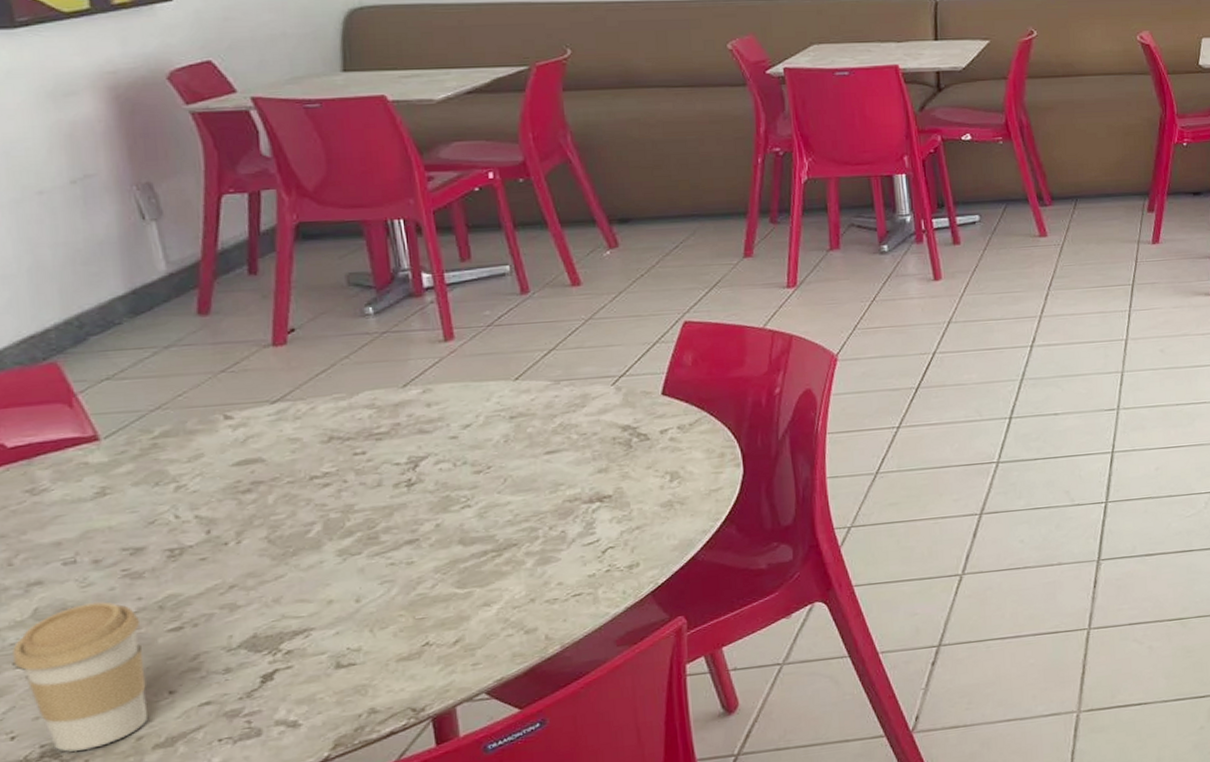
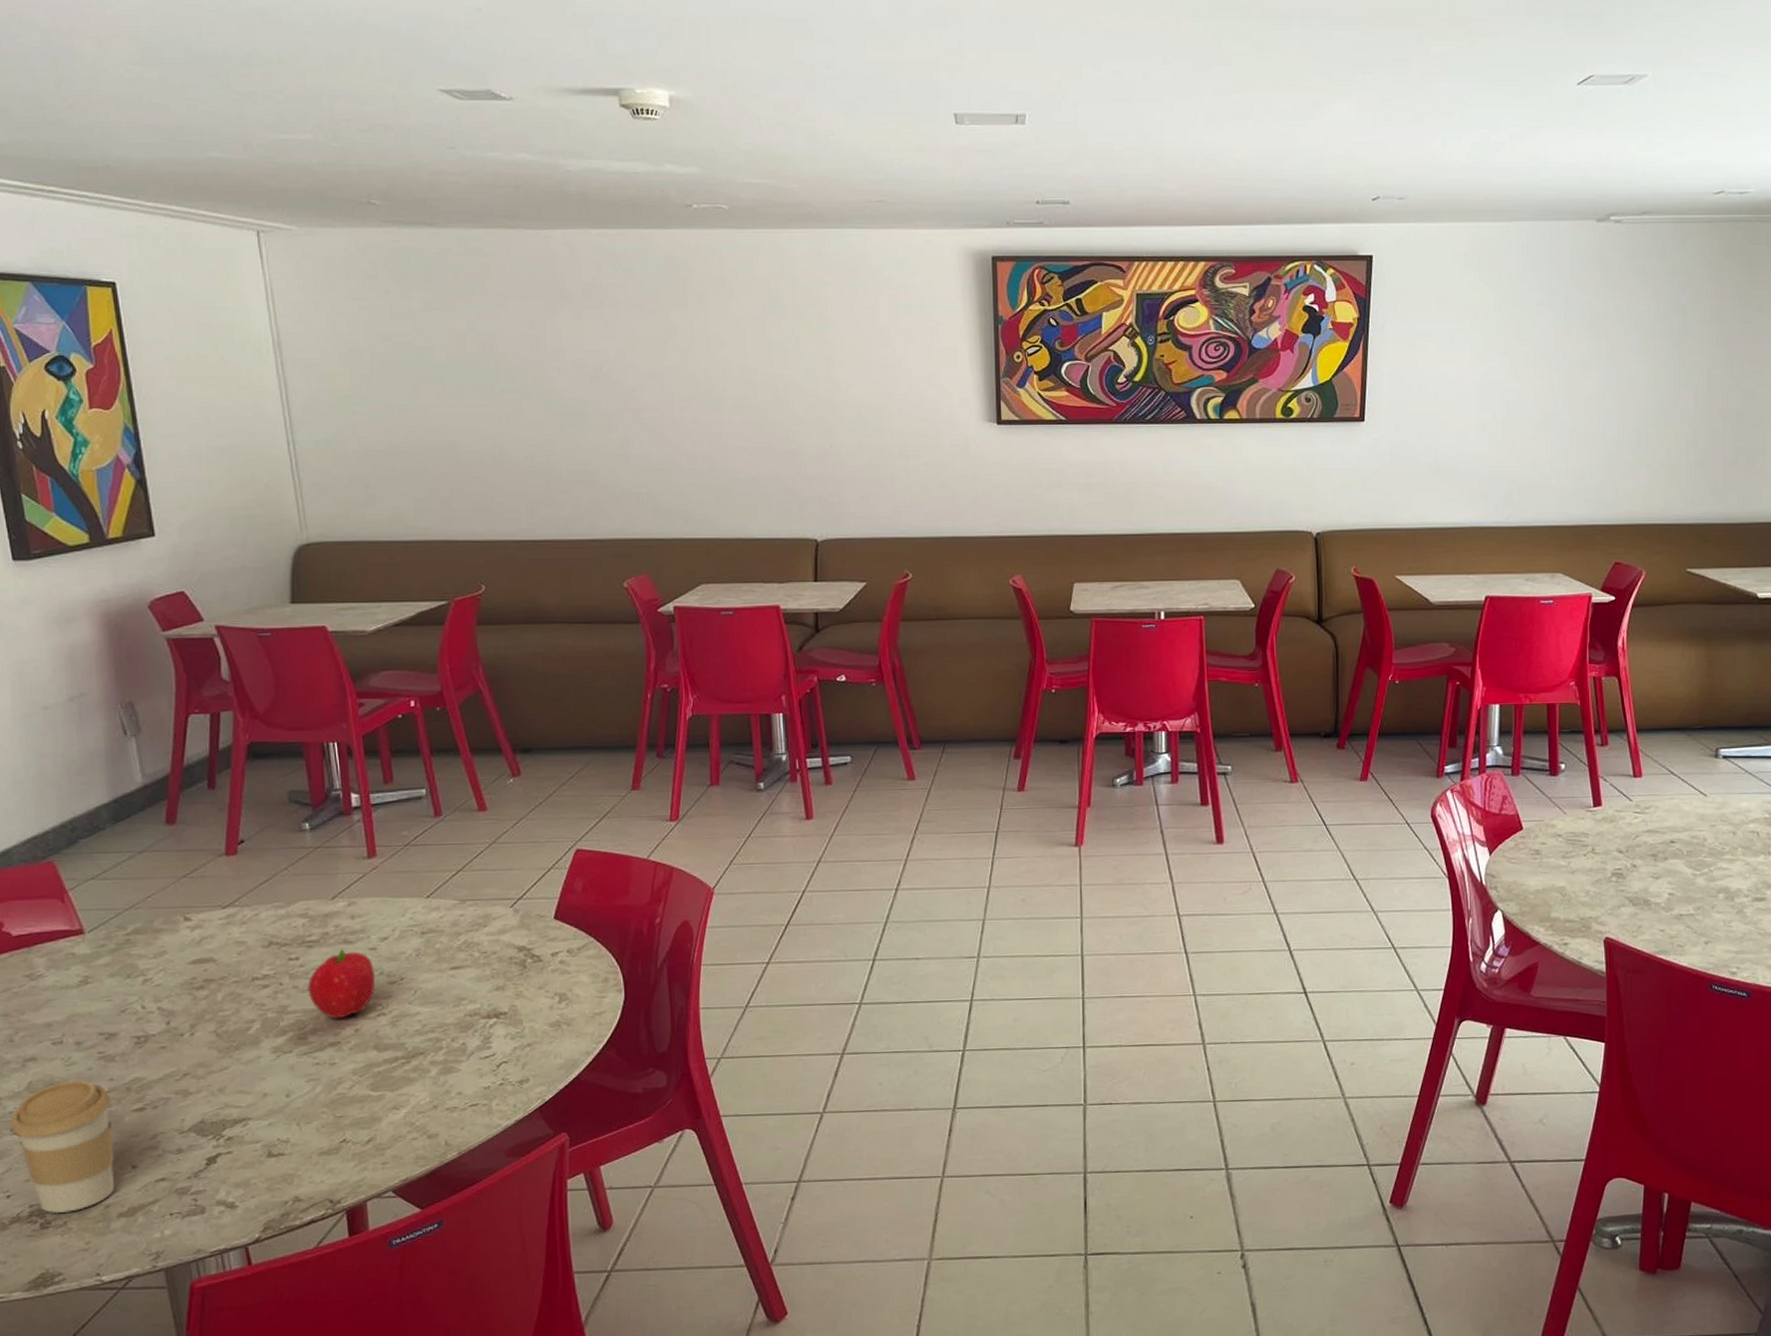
fruit: none [377,439,458,515] -> present [307,948,376,1019]

